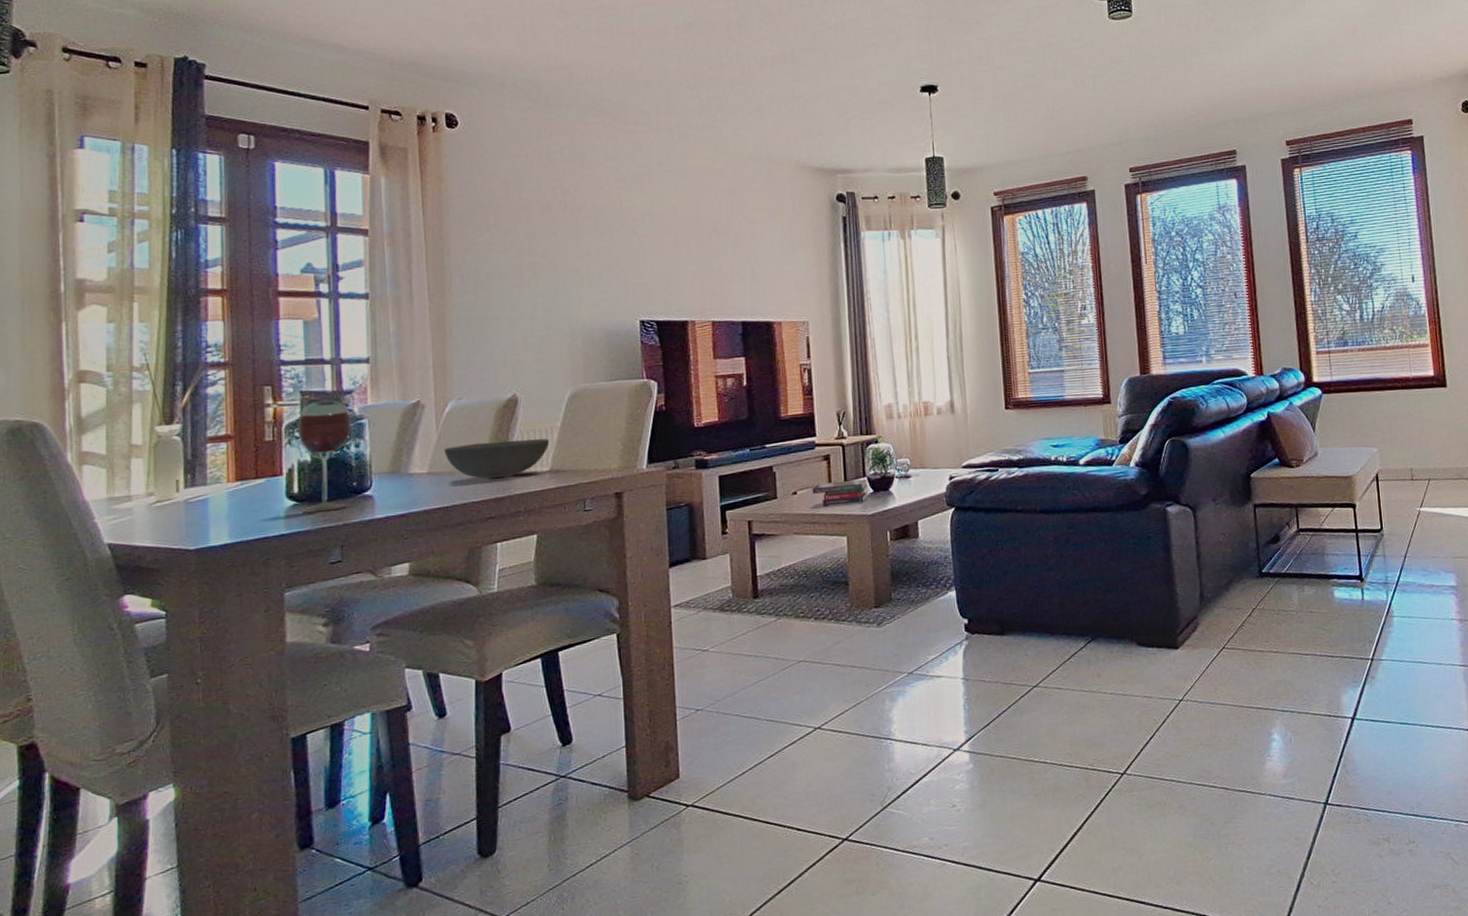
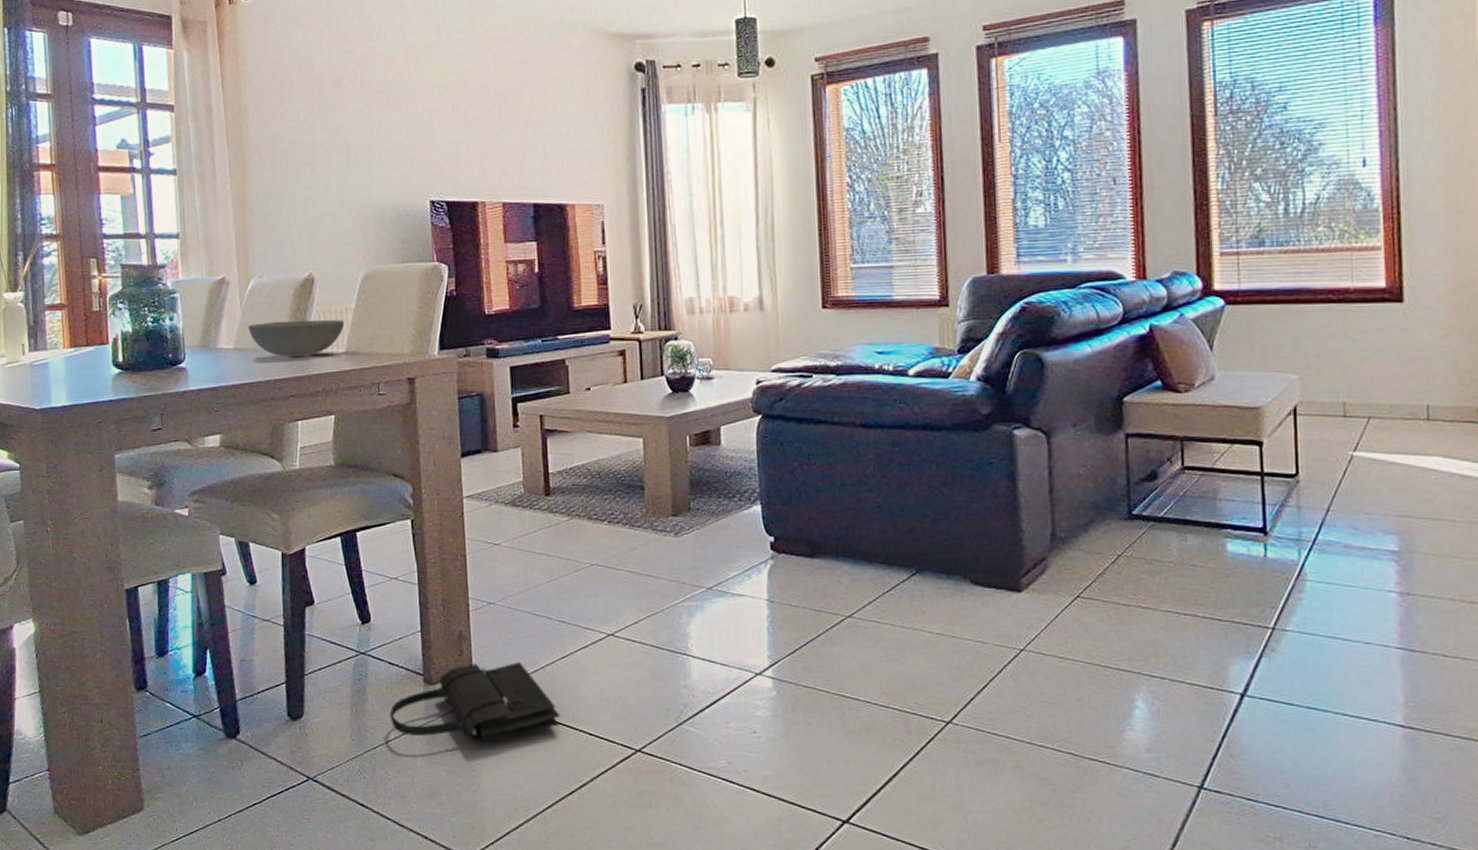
wineglass: present [297,397,351,513] -> none [119,271,165,381]
handbag: none [591,765,769,857] -> present [389,661,561,743]
books: present [812,480,868,506] -> none [606,379,667,405]

